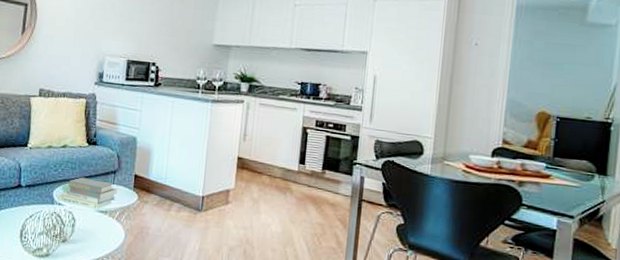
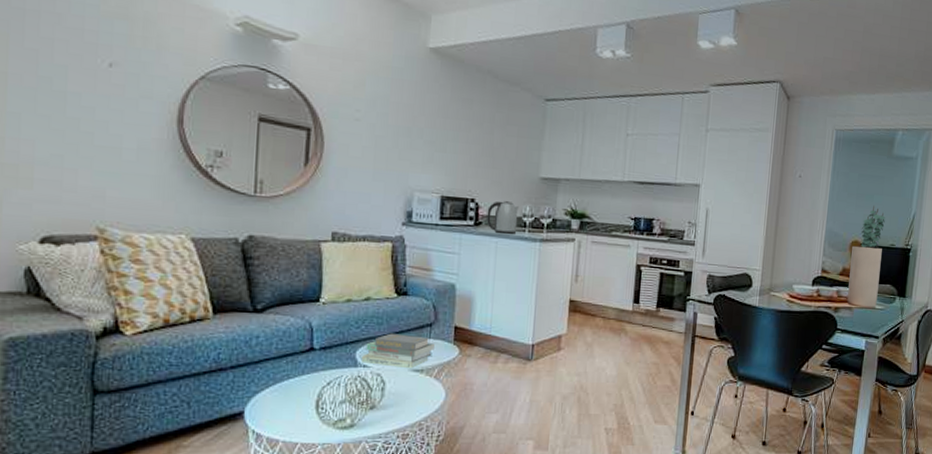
kettle: none [165,65,194,96] -> present [486,201,519,235]
vase: none [534,74,579,186] -> present [847,205,885,309]

